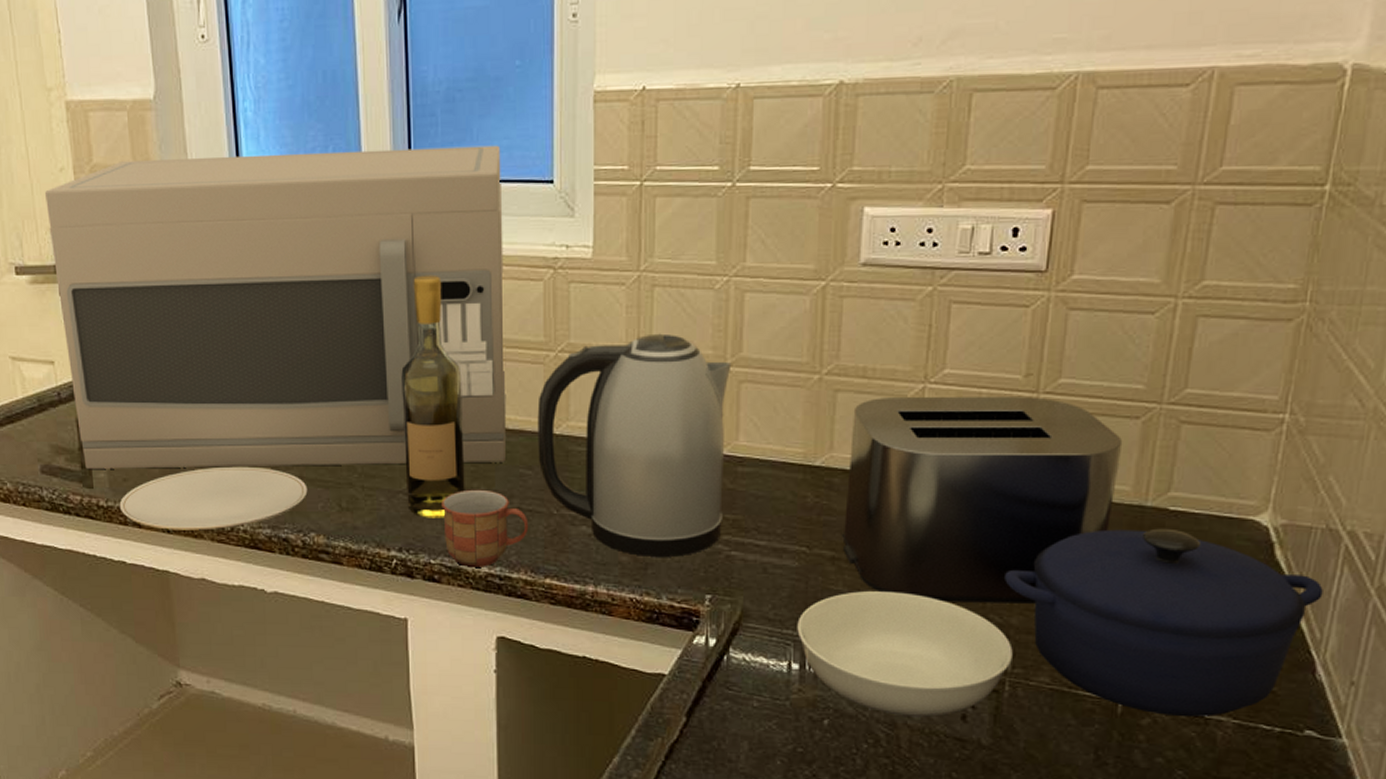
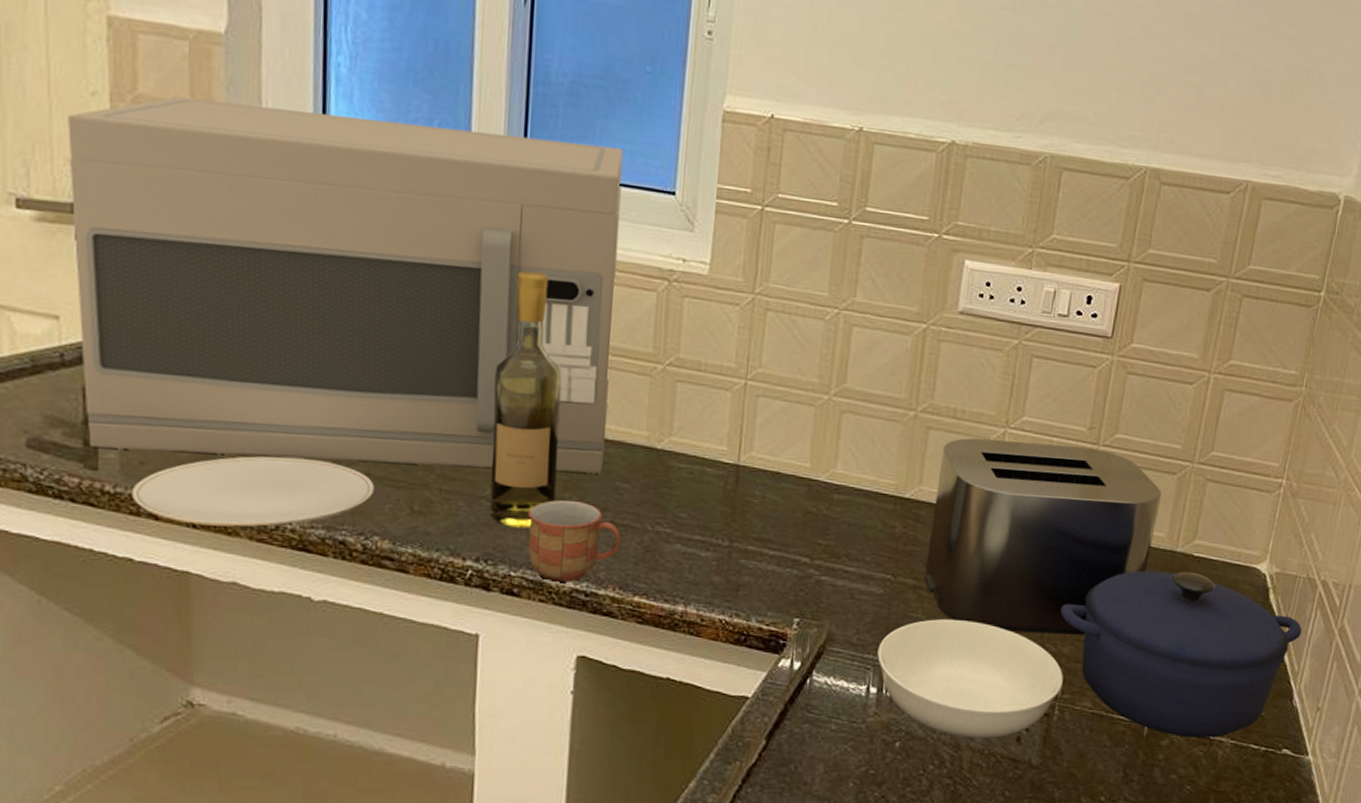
kettle: present [537,333,732,557] -> none [636,356,836,579]

